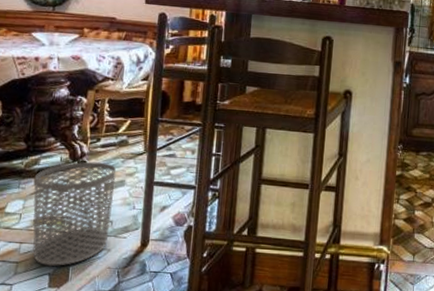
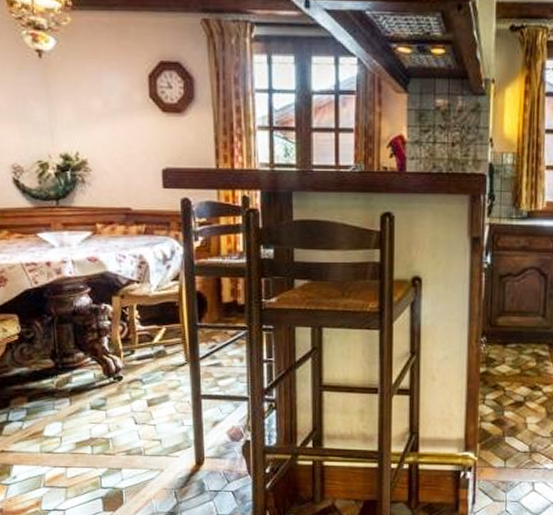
waste bin: present [32,161,117,267] -> none [68,376,159,490]

